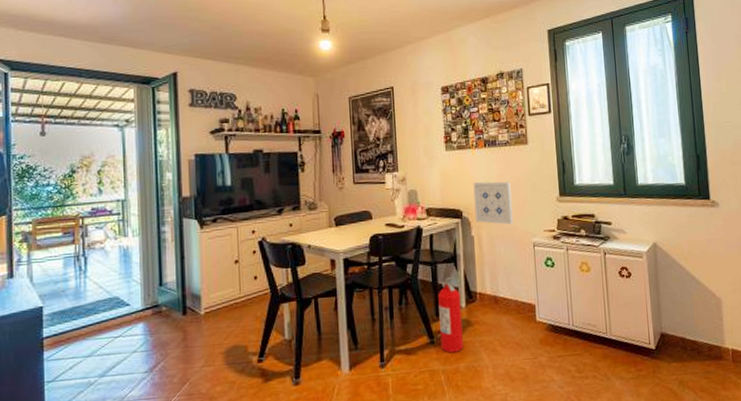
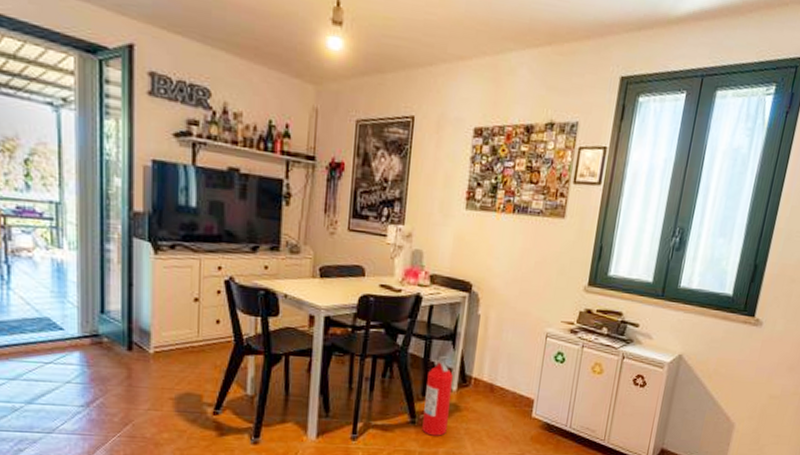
wall art: present [473,181,513,225] -> none [485,253,535,309]

